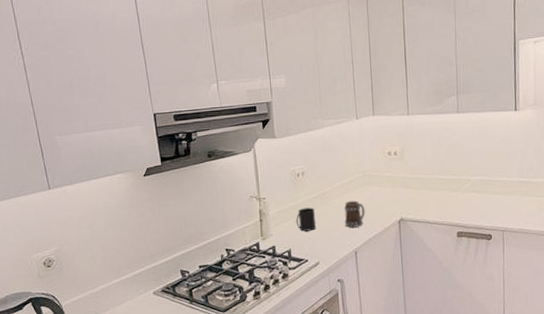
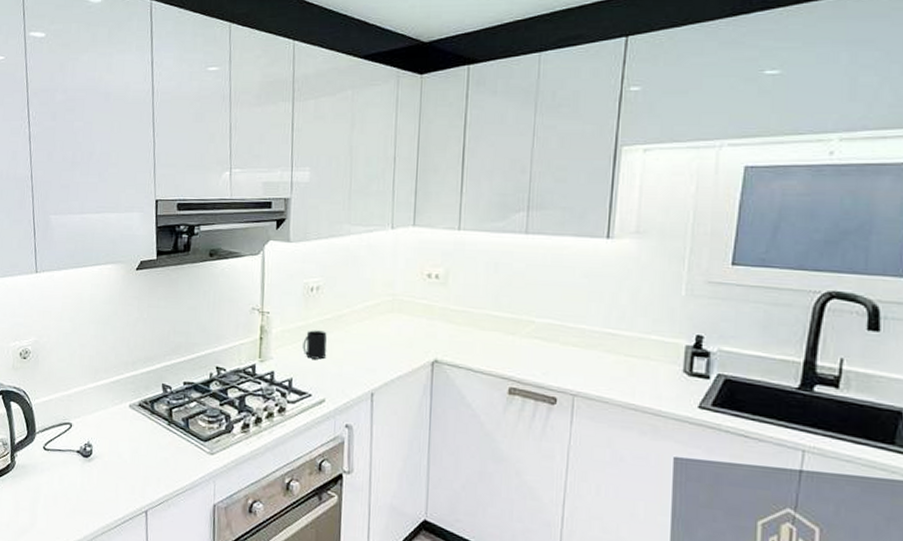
mug: present [344,200,365,228] -> none [362,328,390,363]

